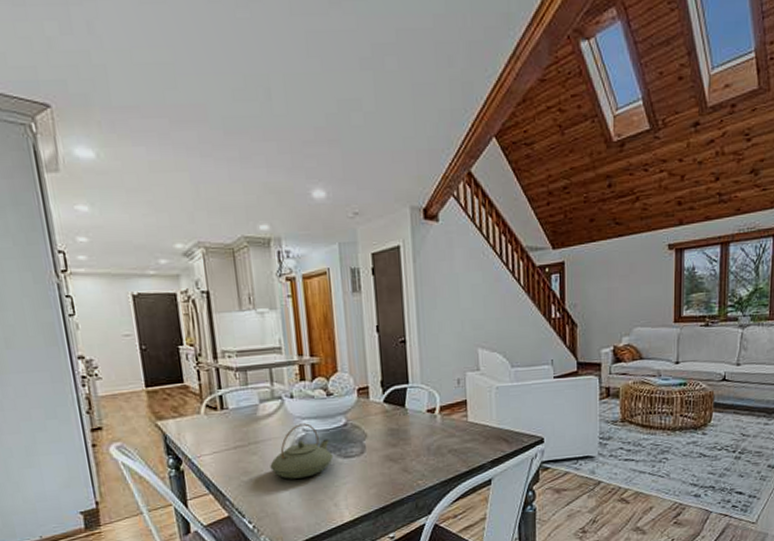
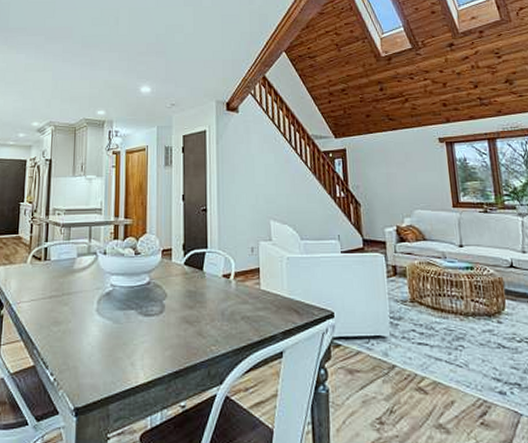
teapot: present [270,423,334,479] -> none [78,279,135,333]

